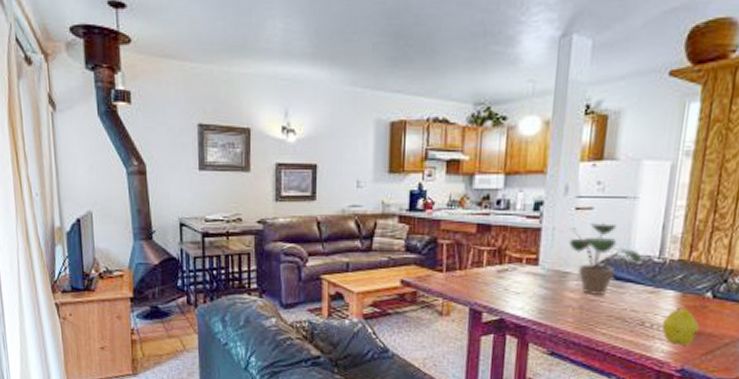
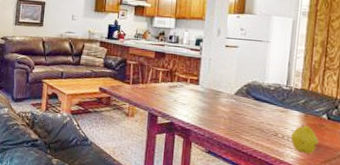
potted plant: present [563,223,642,295] -> none [216,57,275,111]

